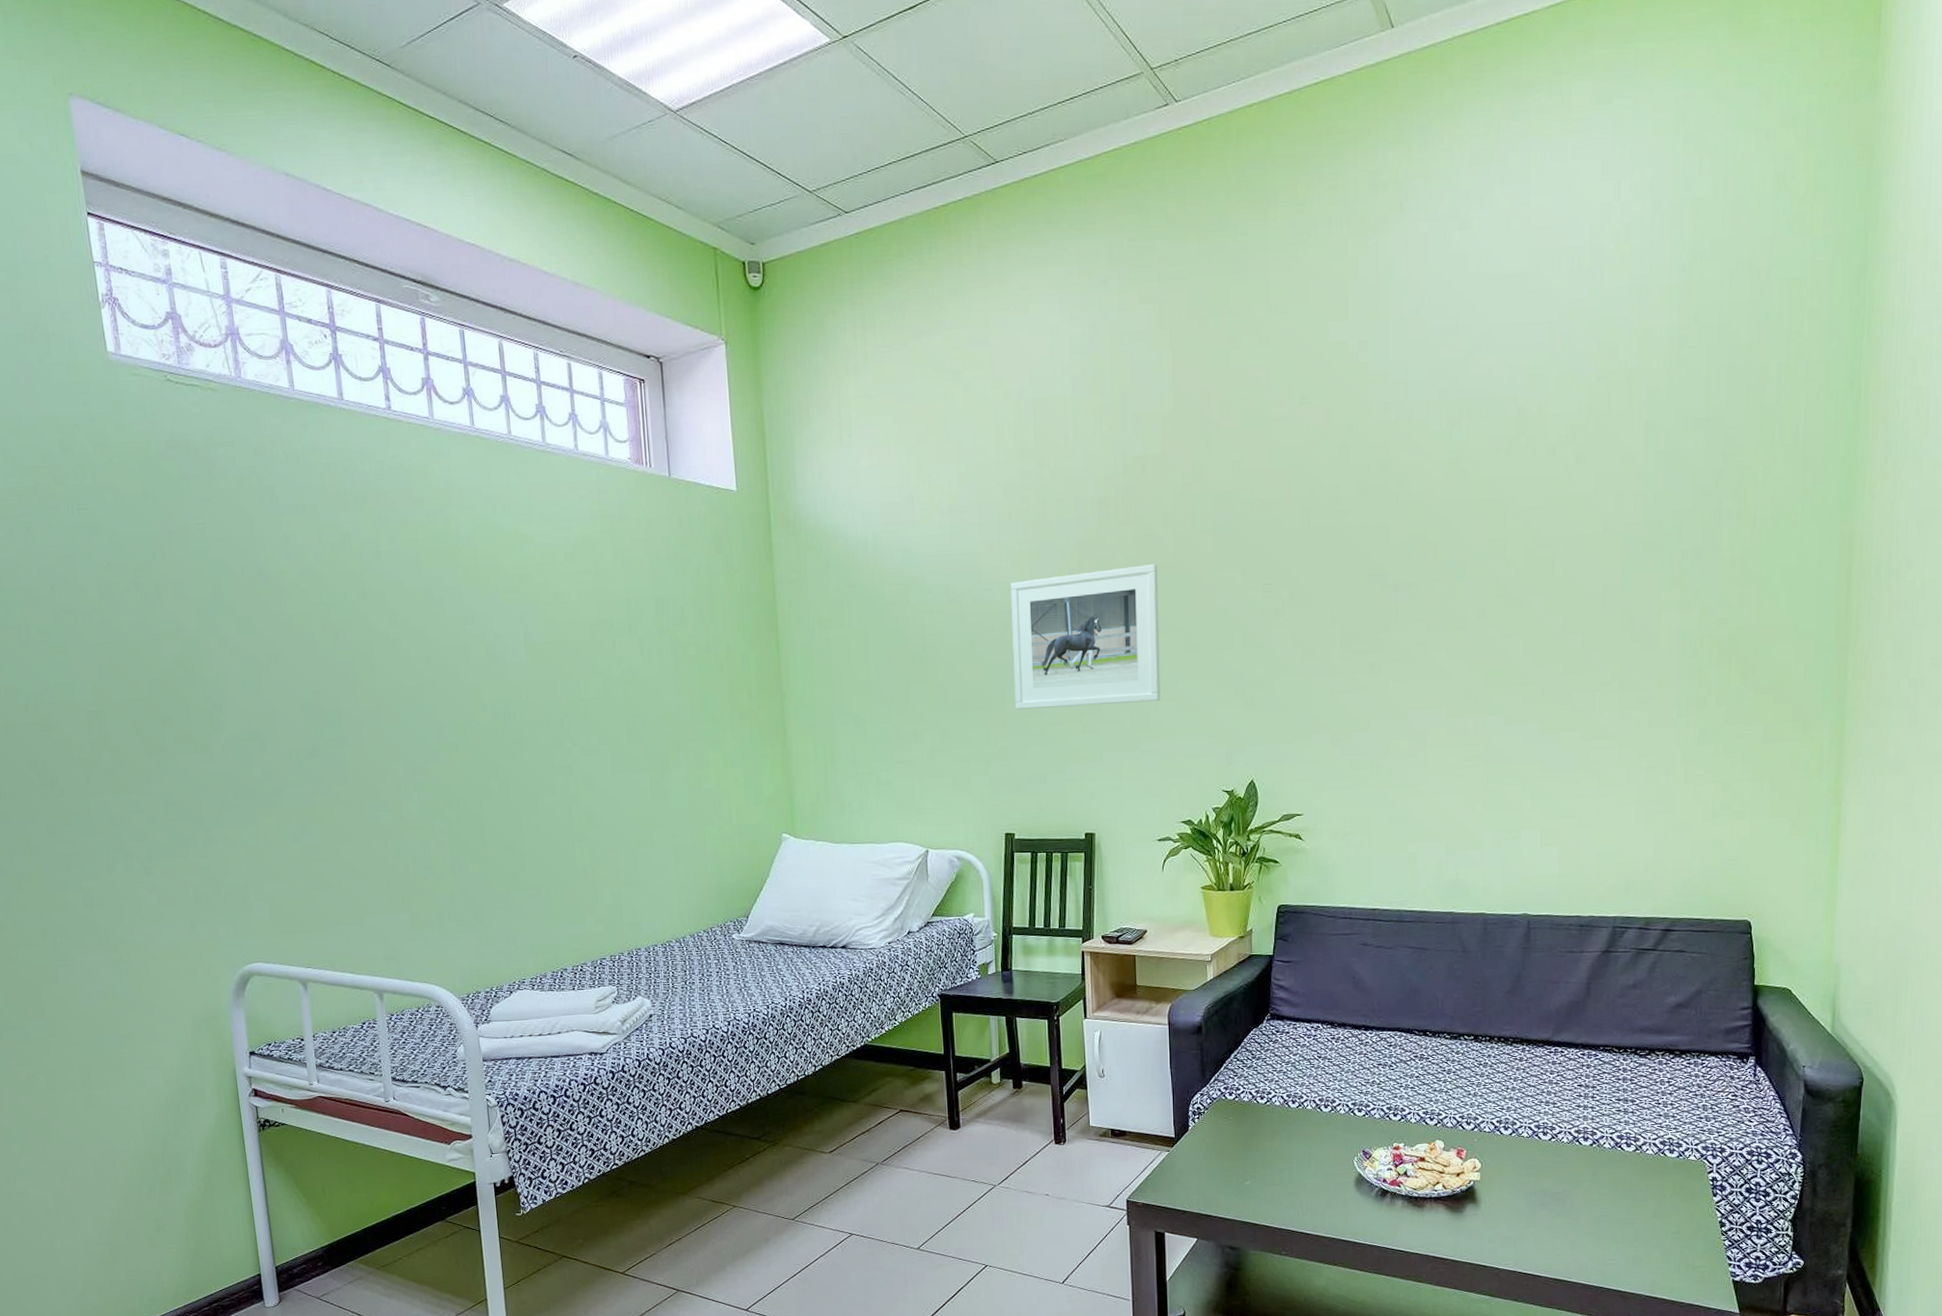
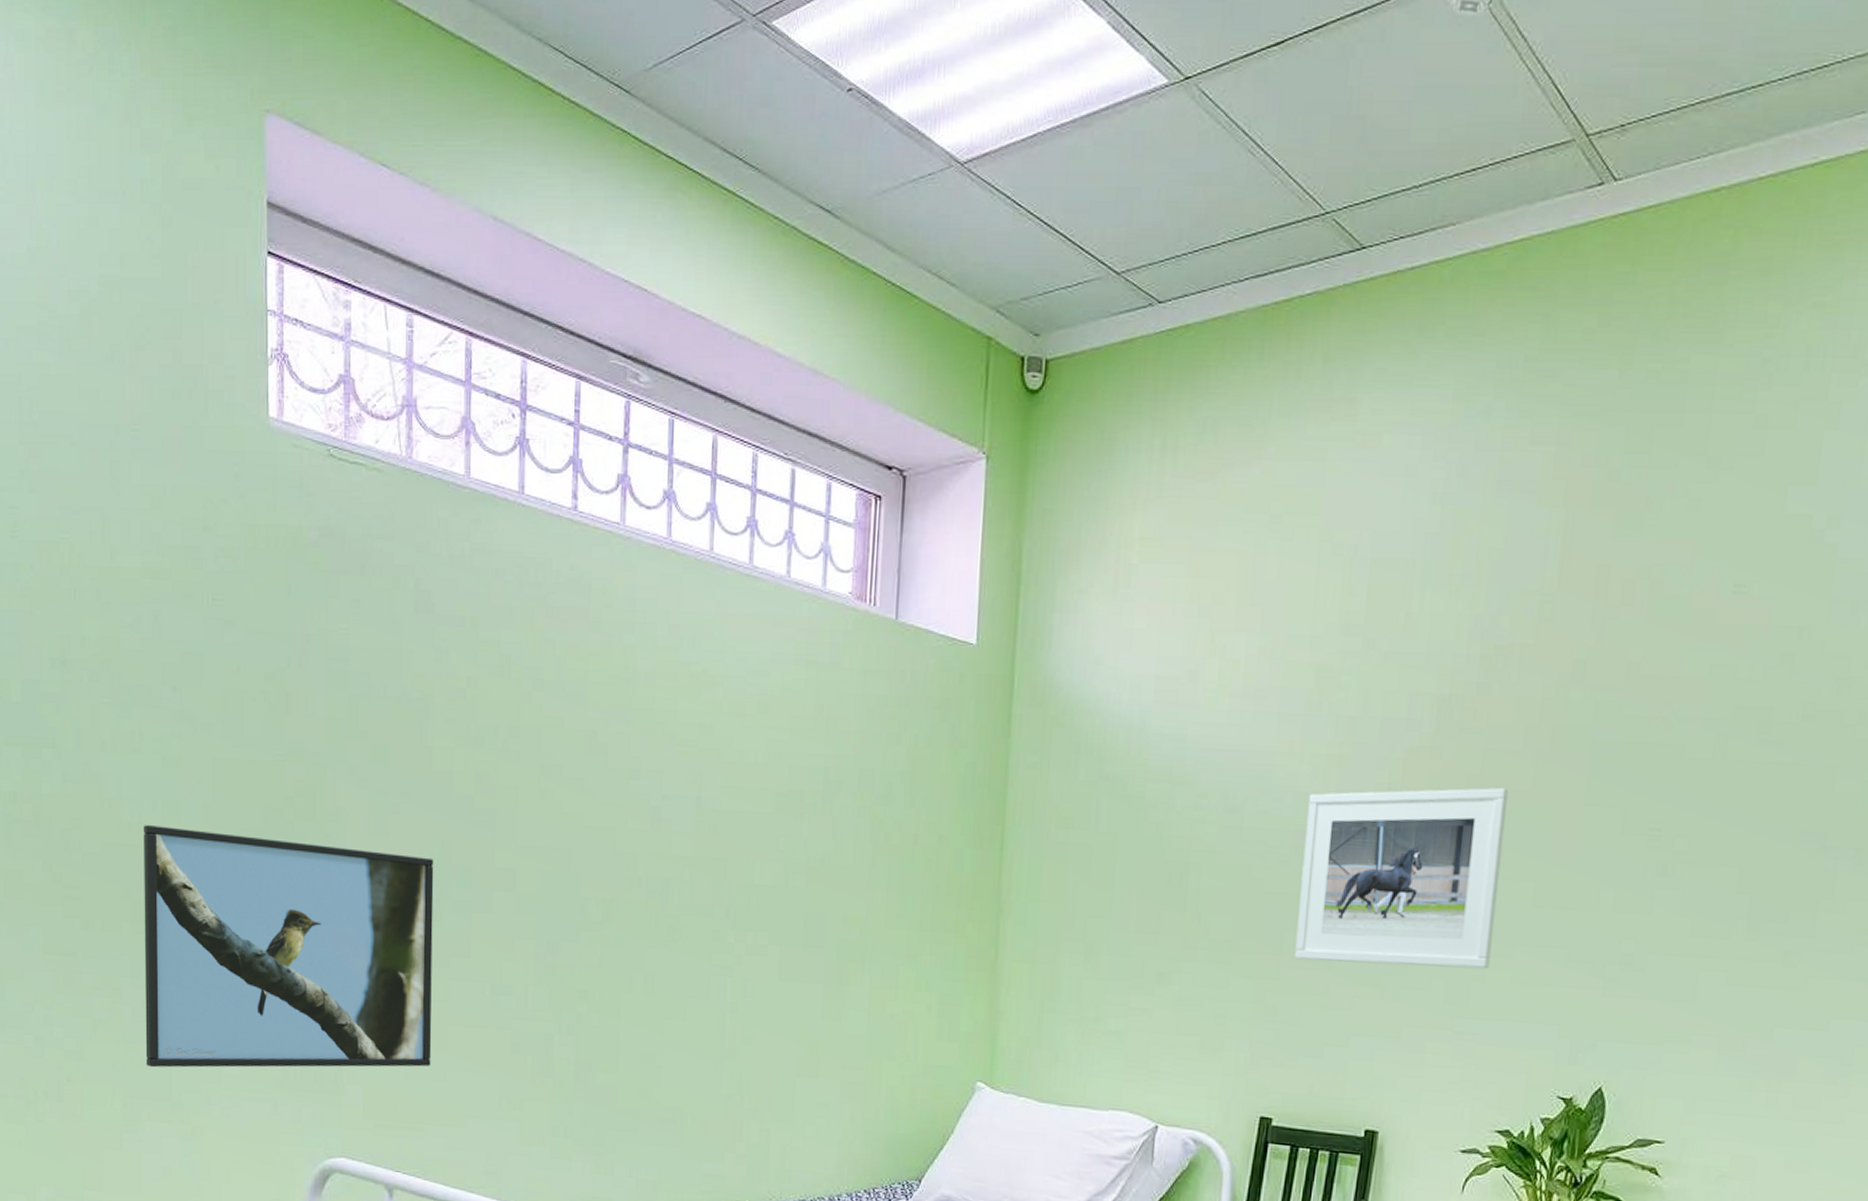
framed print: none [40,704,326,909] -> present [144,825,434,1068]

